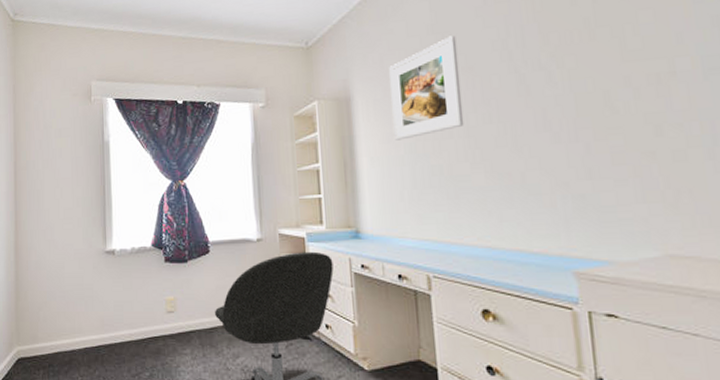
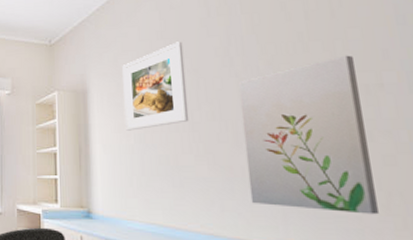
wall art: none [517,41,666,215] -> present [238,55,379,215]

